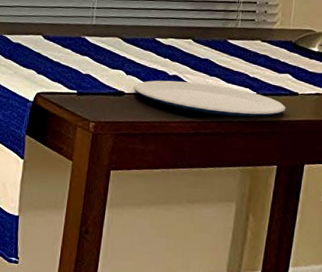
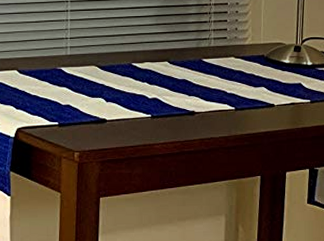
plate: present [133,80,286,117] -> none [114,104,264,132]

